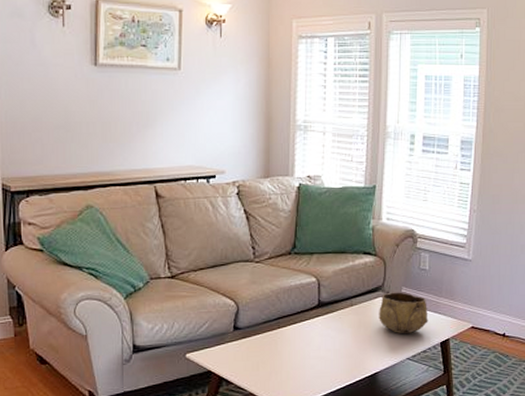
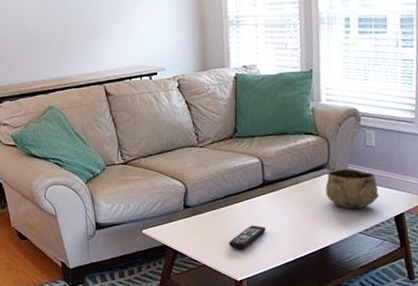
remote control: none [279,350,318,376] -> present [229,225,267,249]

